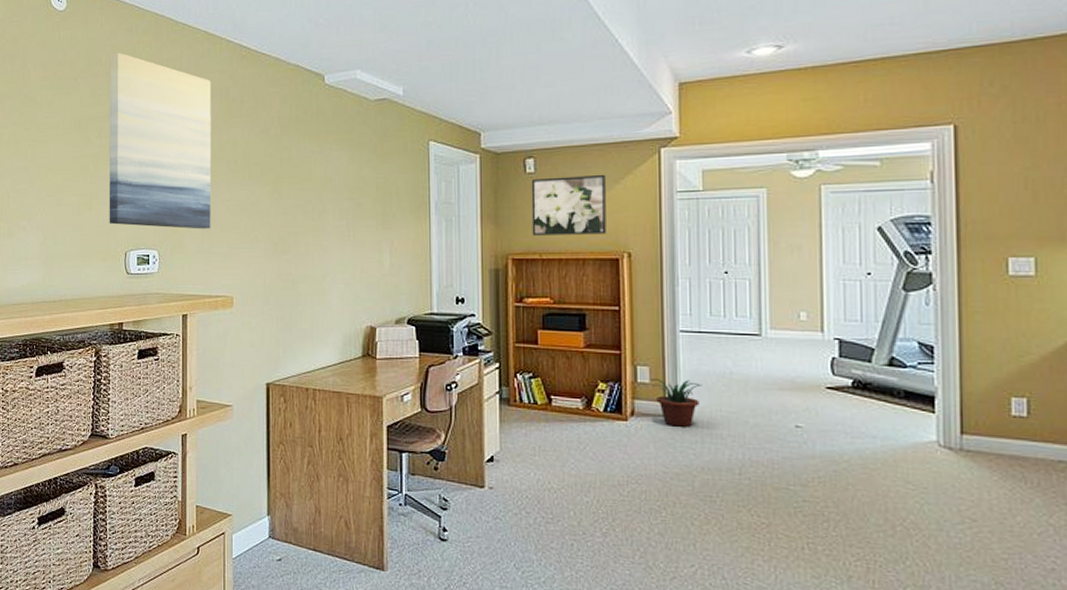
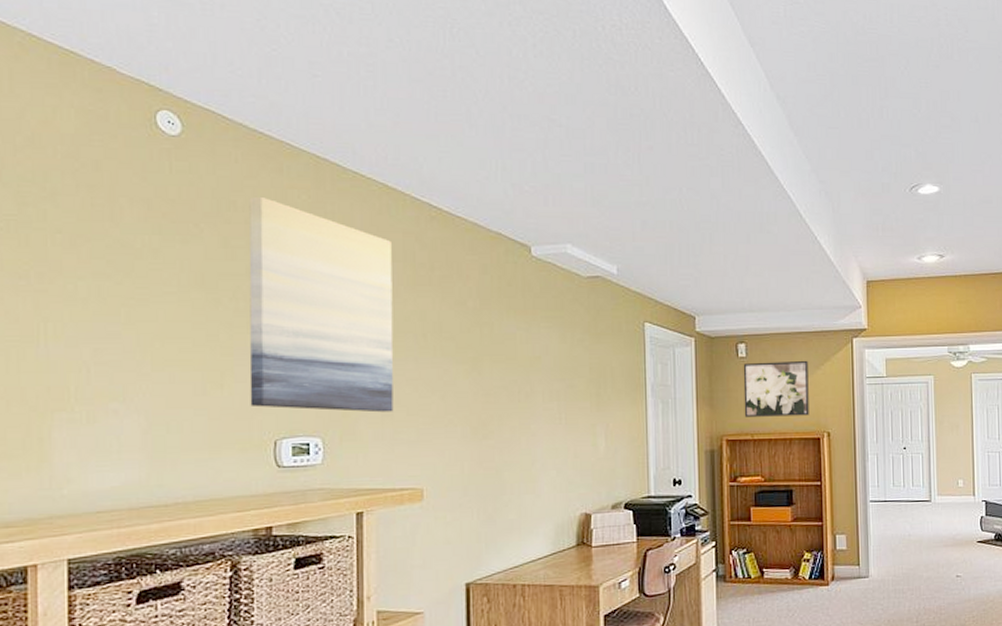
potted plant: present [651,379,703,427] -> none [847,544,888,587]

